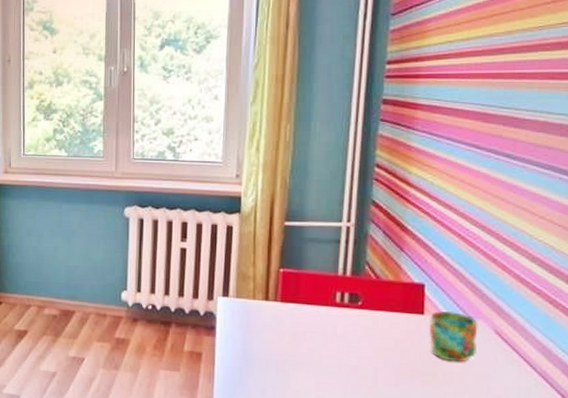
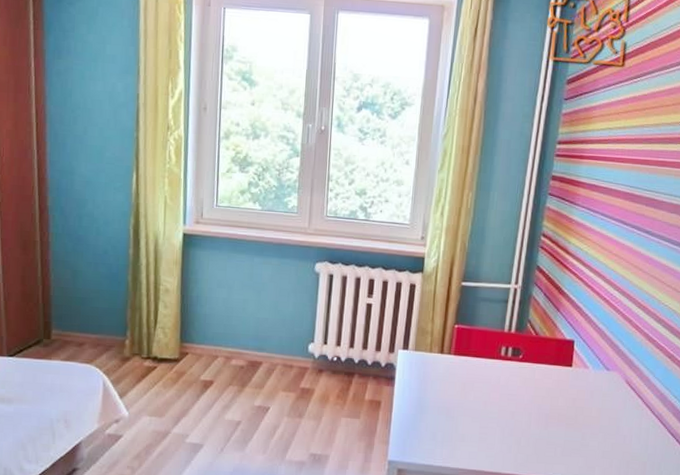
mug: present [430,311,478,362] -> none [575,364,614,408]

